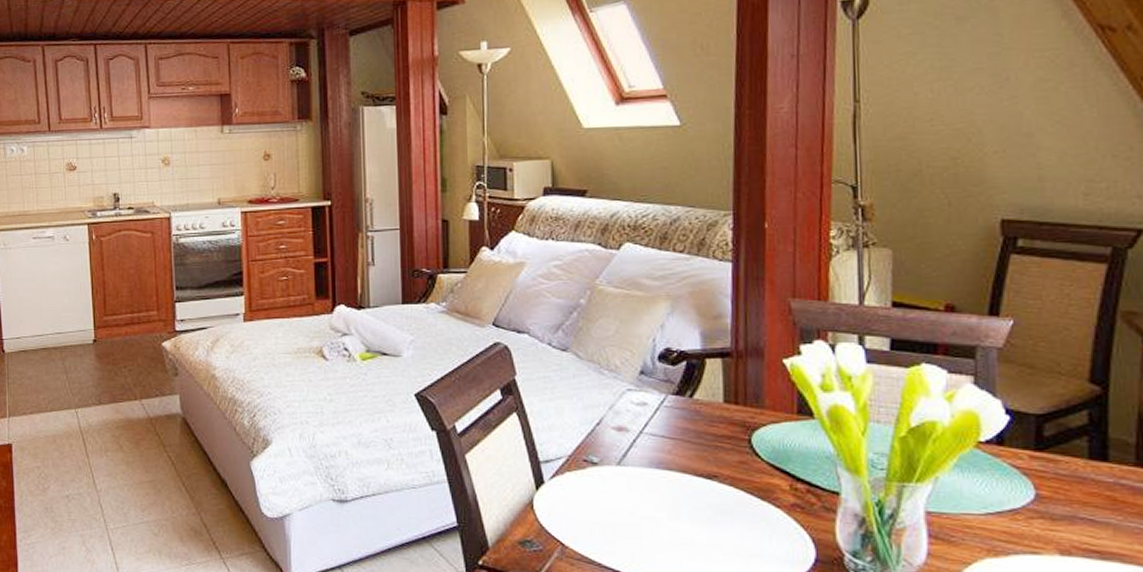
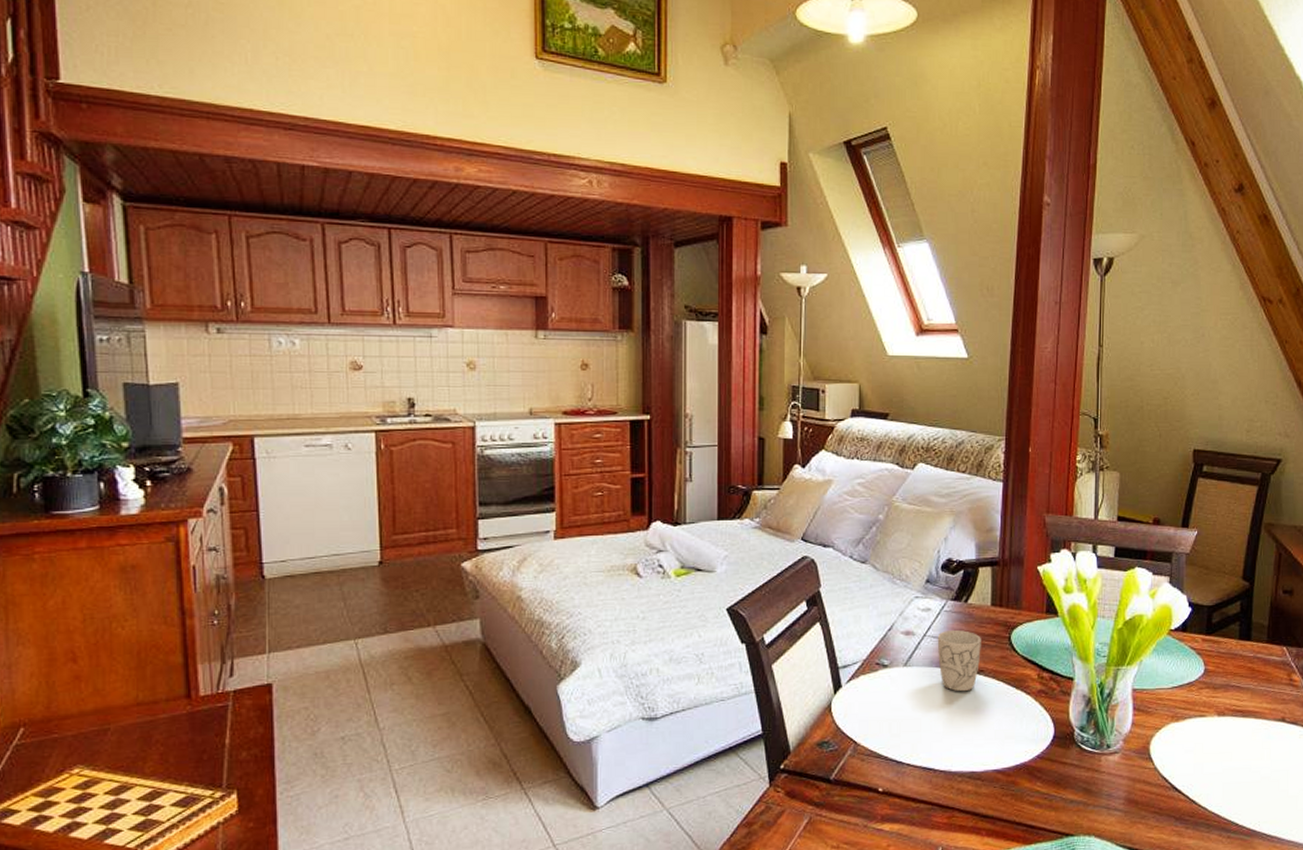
mug: none [656,428,713,499] -> present [937,630,981,692]

